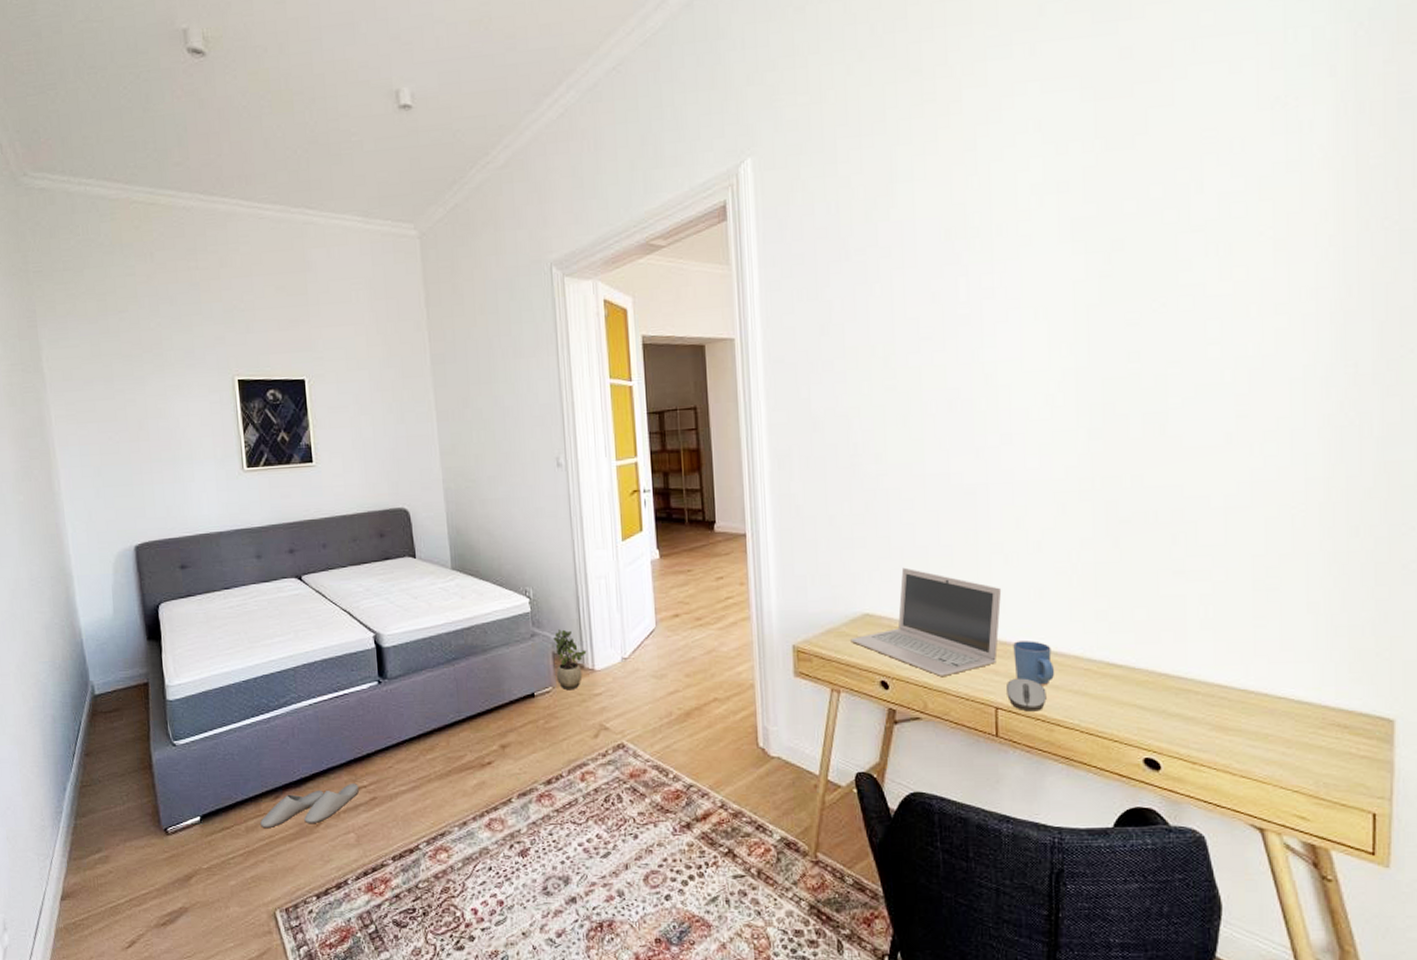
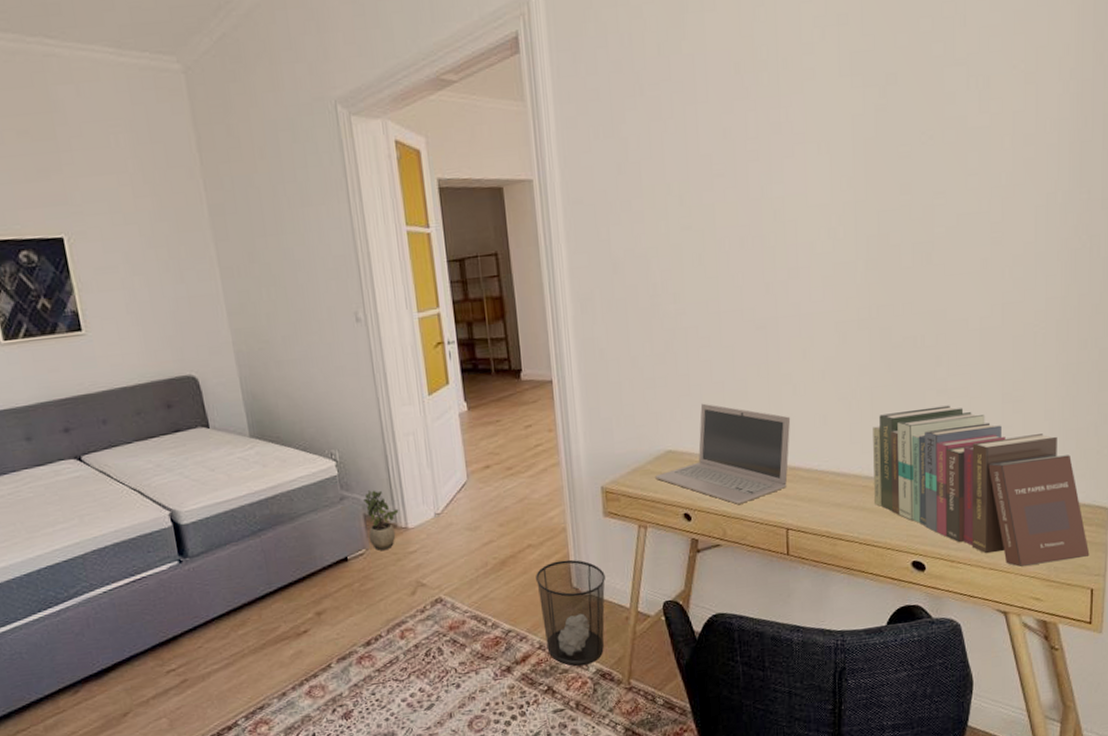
slippers: present [260,783,359,828] -> none [60,668,167,725]
waste bin: none [721,718,794,832] -> present [536,559,605,666]
computer mouse: present [1007,678,1047,712] -> none [796,499,830,530]
mug: present [1013,641,1054,686] -> none [801,464,837,505]
books: none [1096,588,1370,777] -> present [873,405,1090,567]

